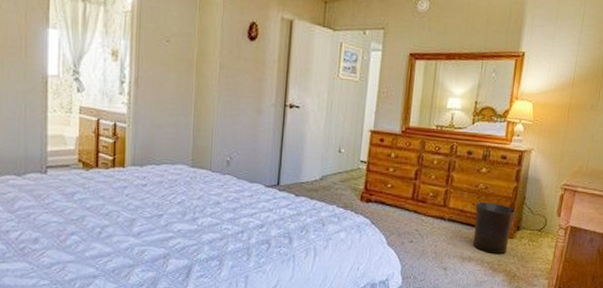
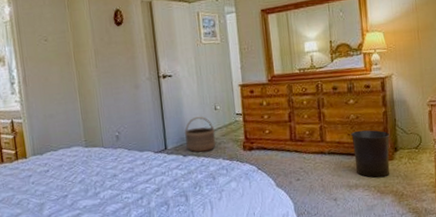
basket: none [301,156,335,196] -> present [184,116,216,153]

